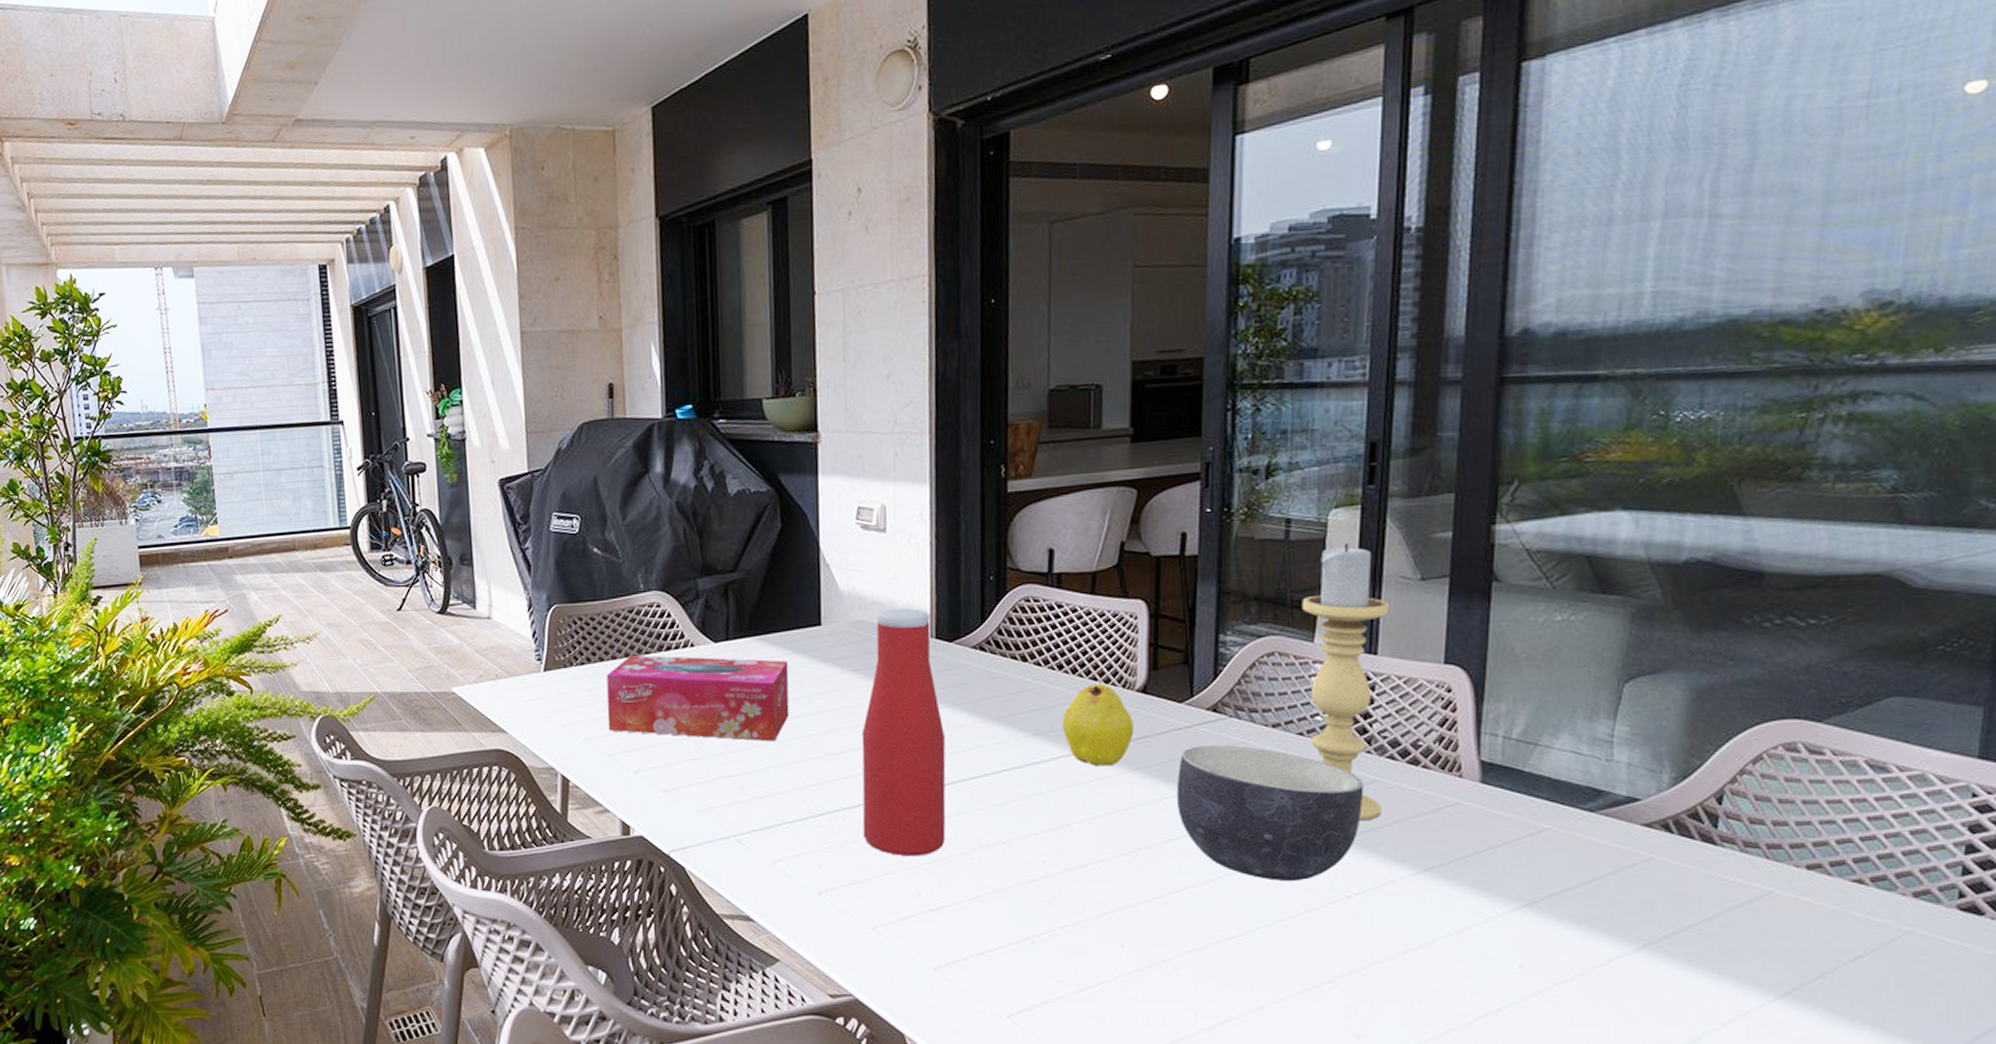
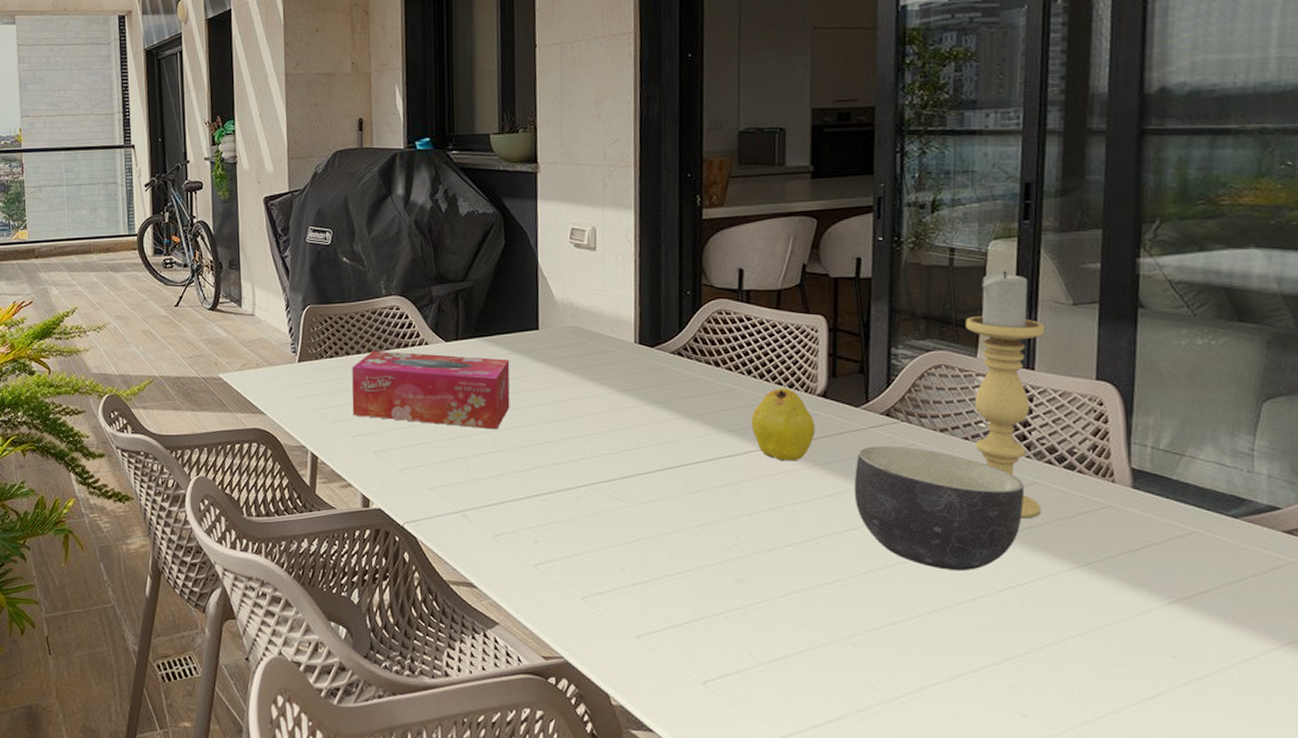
bottle: present [861,608,946,857] -> none [573,316,648,536]

